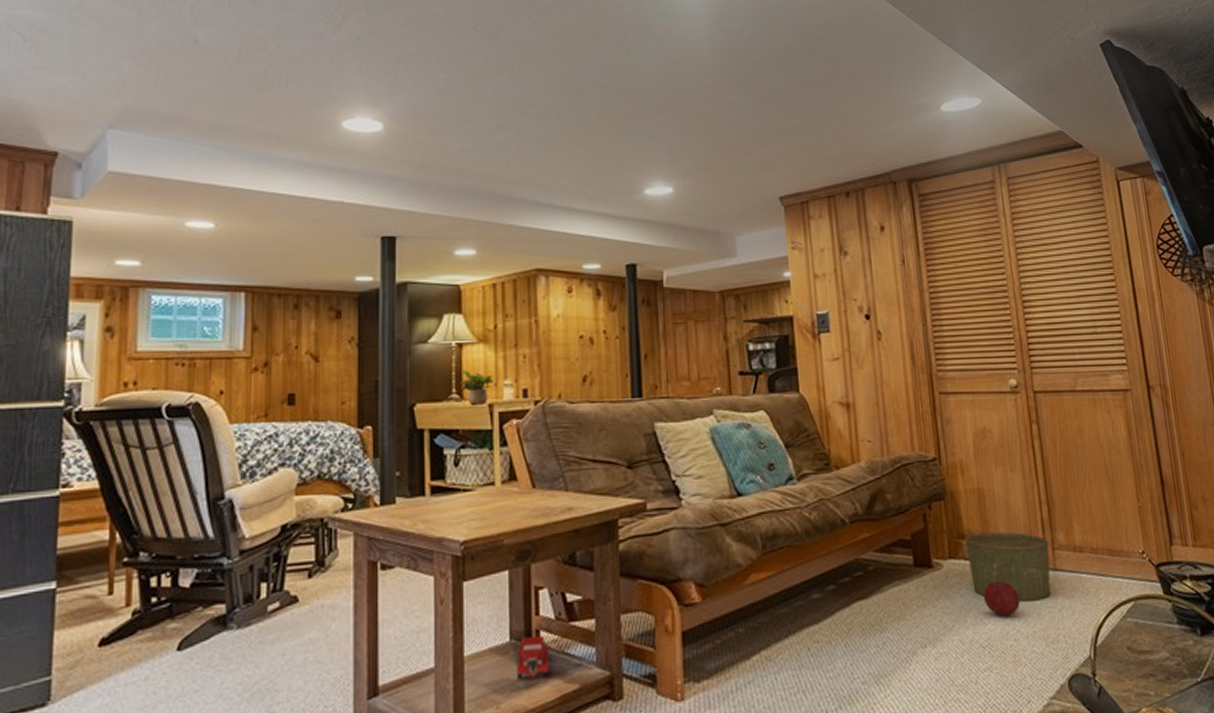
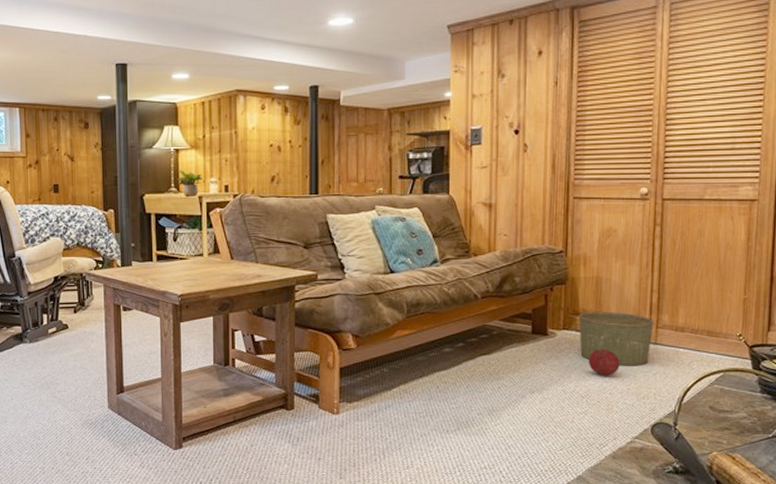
toy car: present [517,635,550,680] -> none [218,362,242,391]

